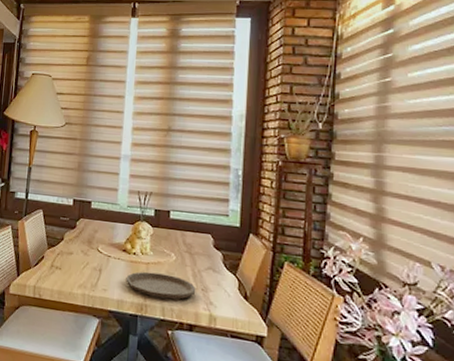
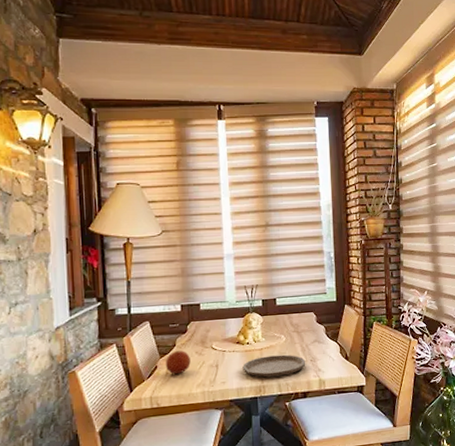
fruit: none [51,244,76,270] -> present [165,350,191,375]

